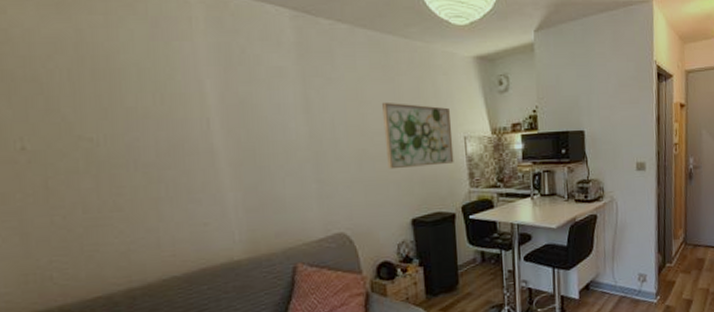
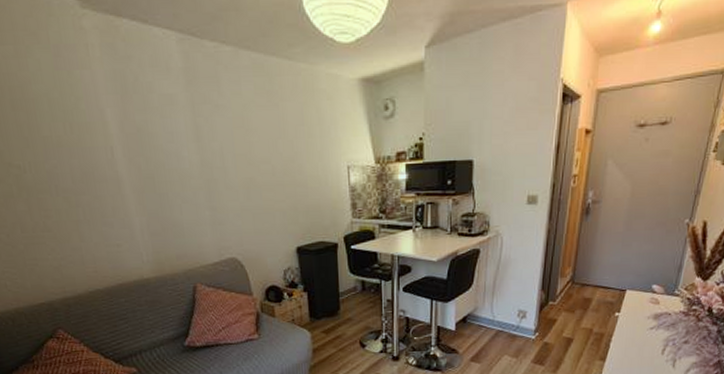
wall art: present [382,102,454,170] -> none [268,129,337,199]

